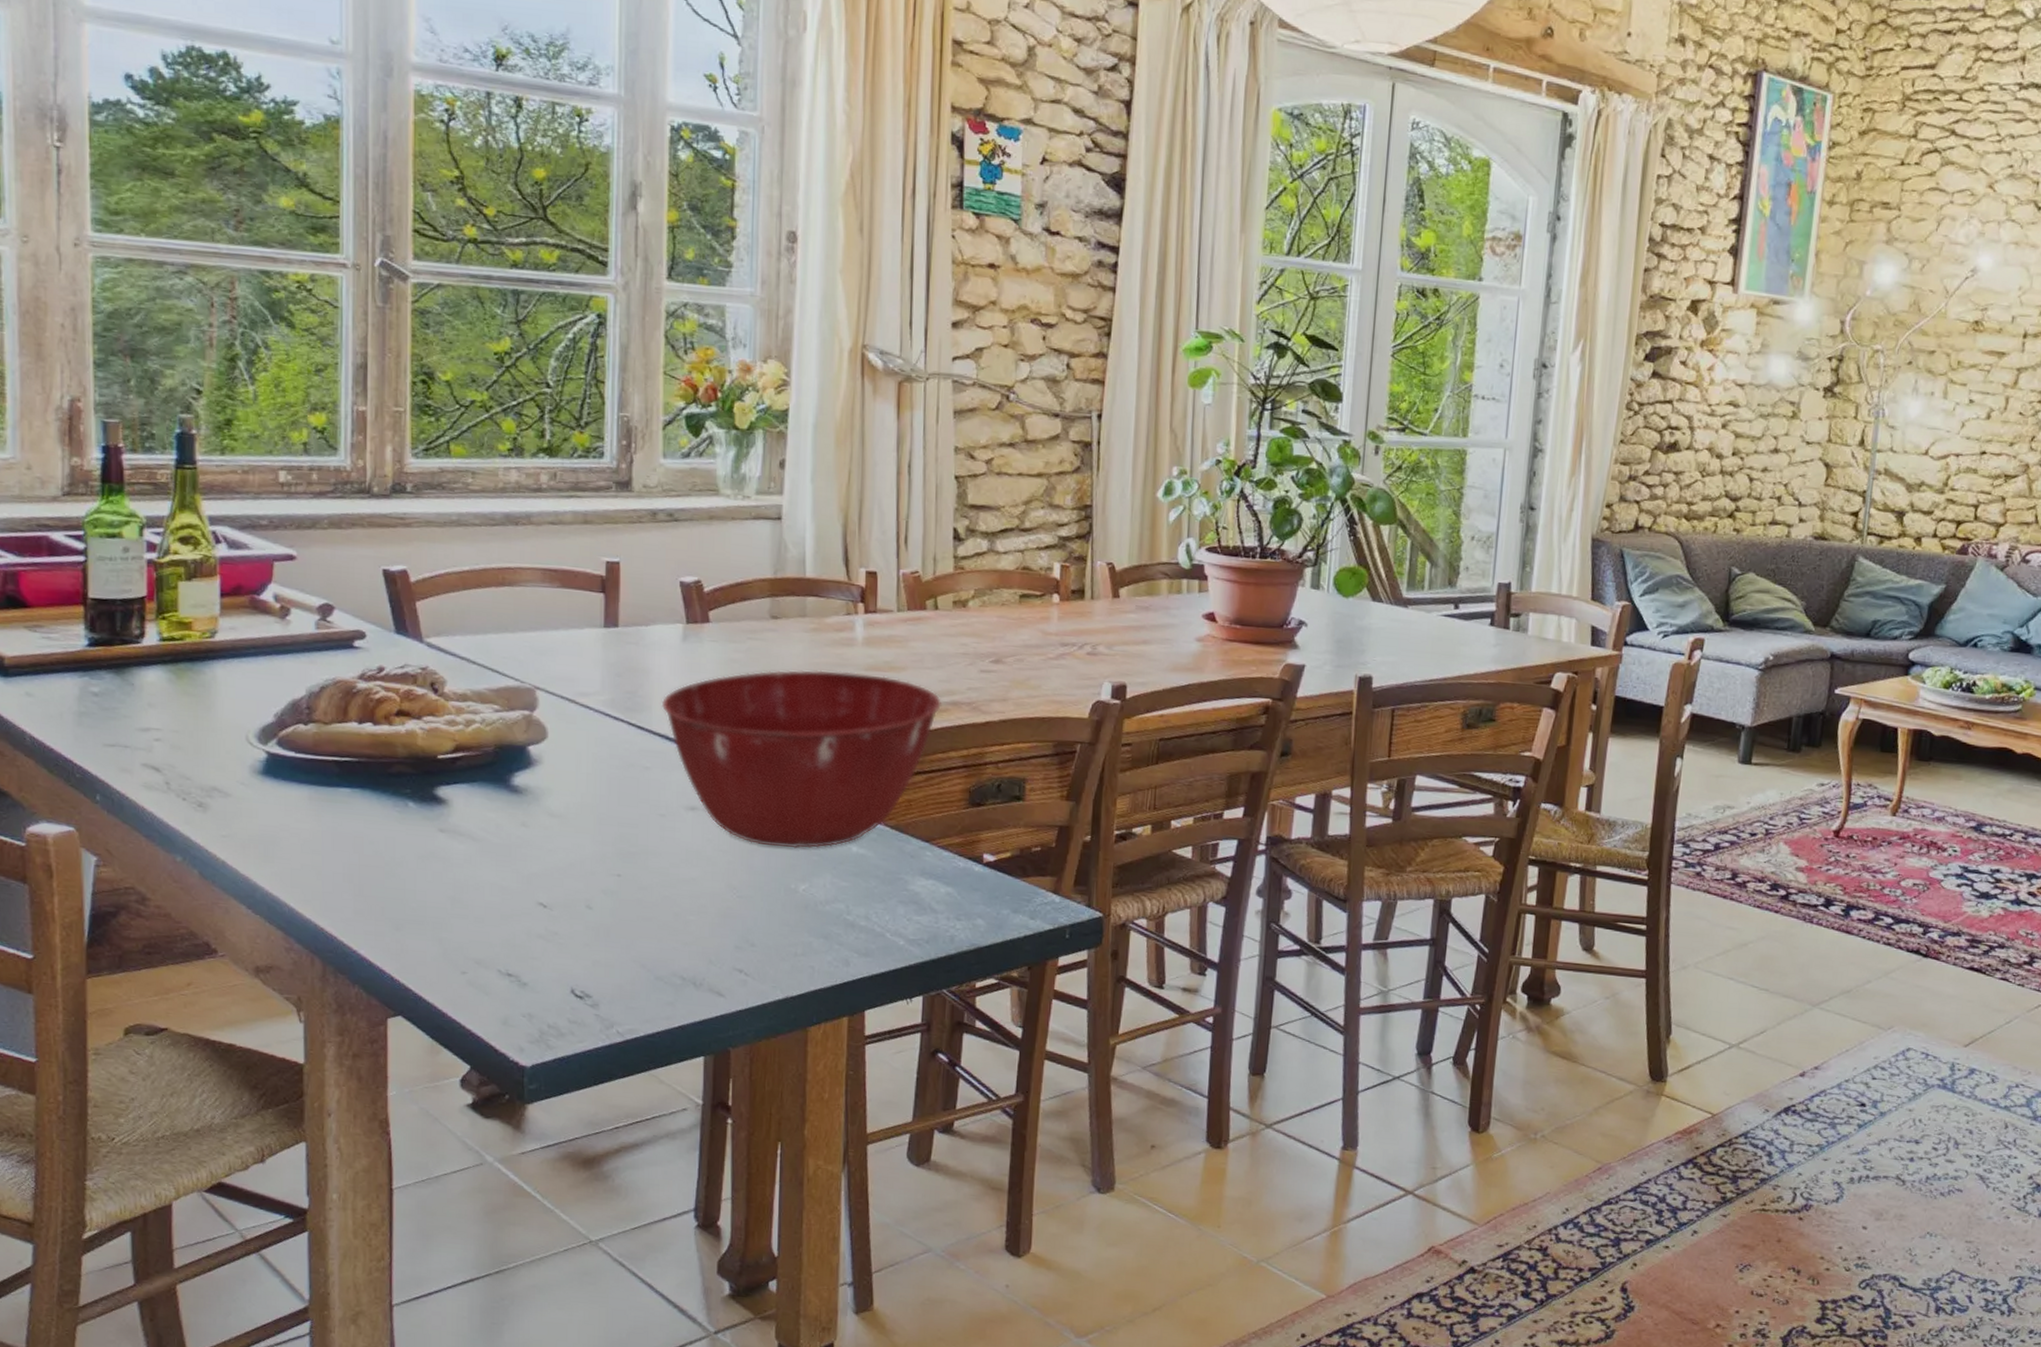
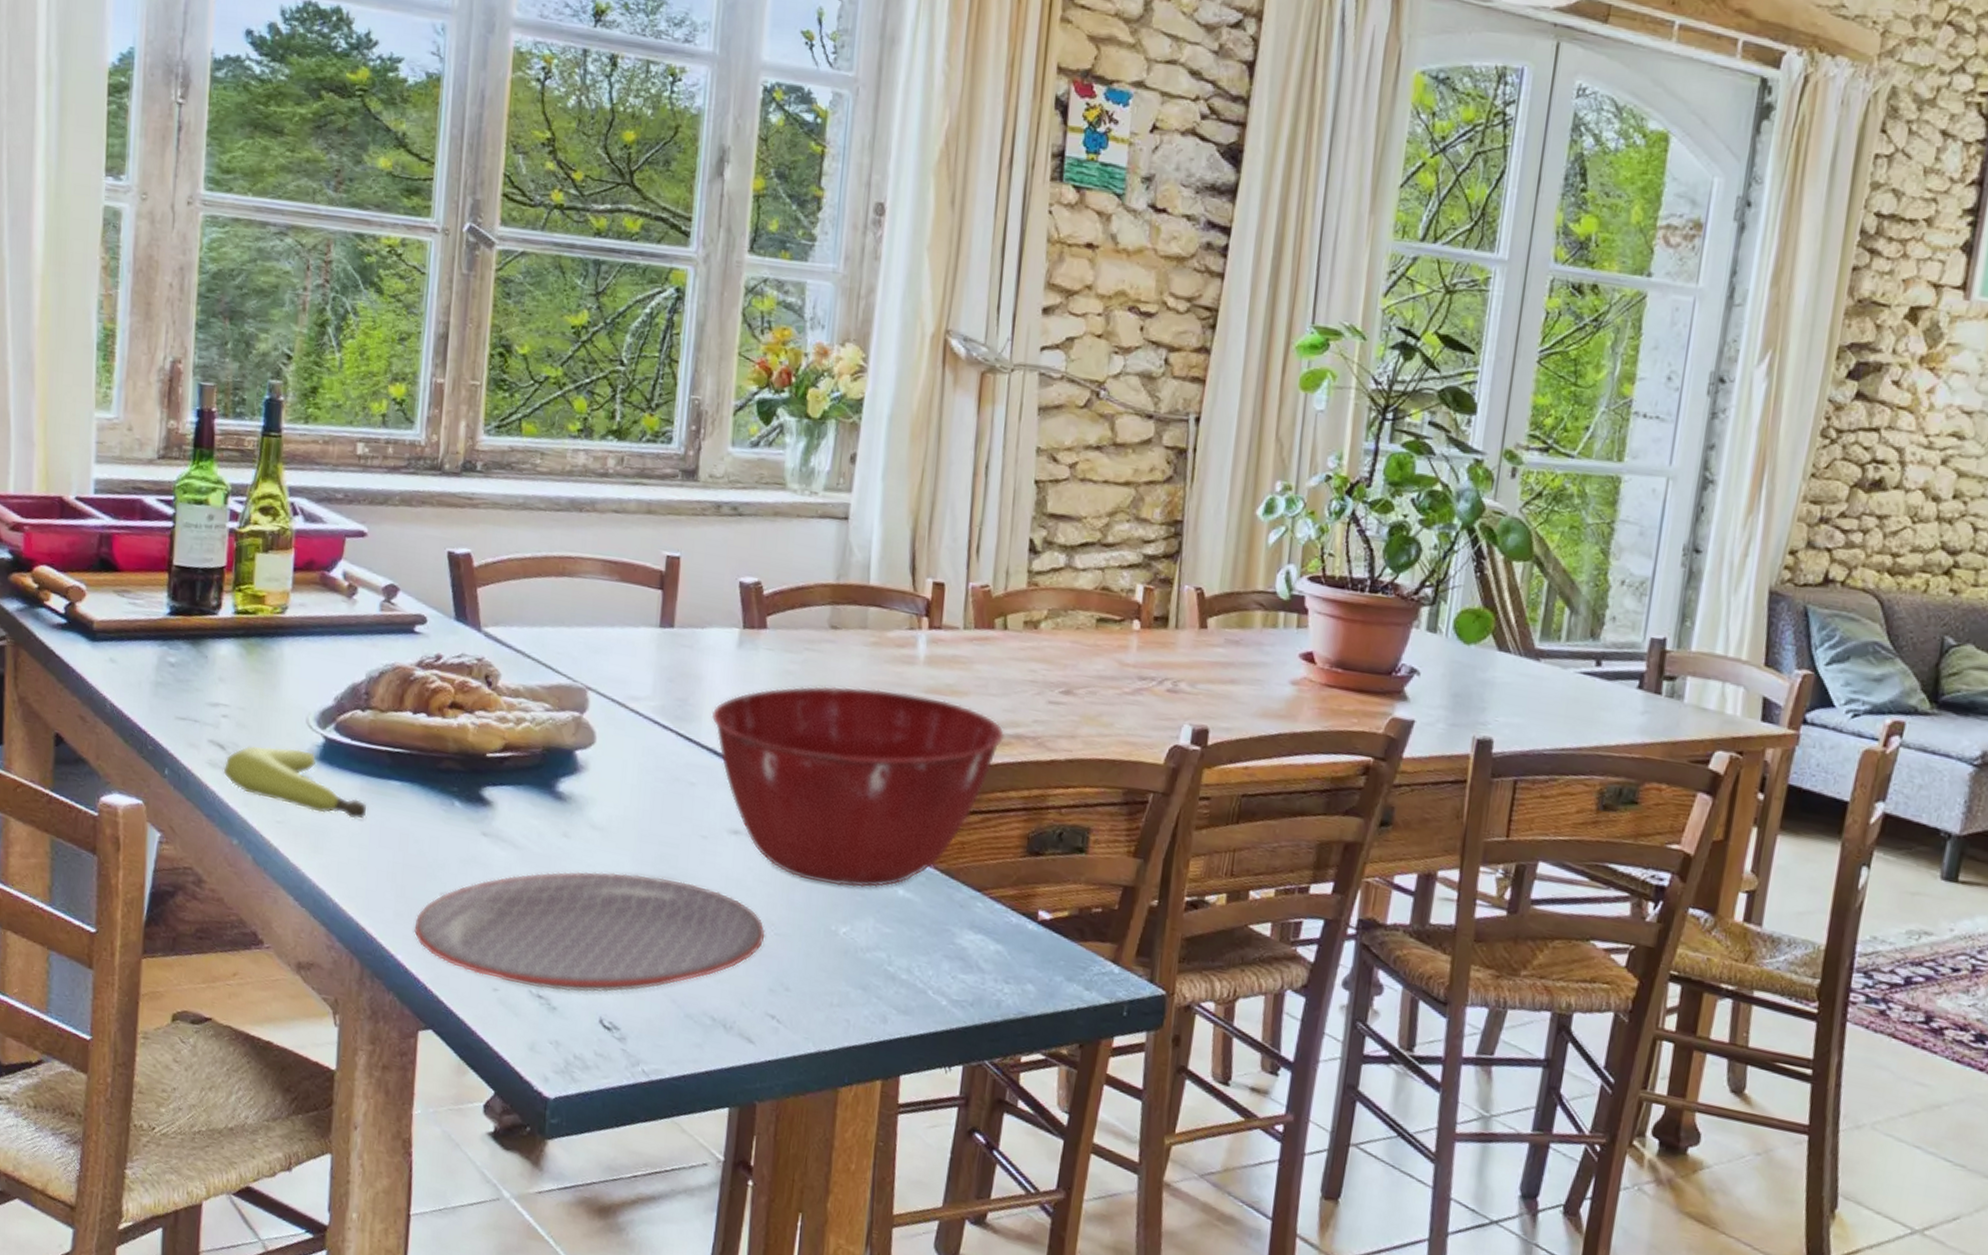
banana: none [160,765,316,827] -> present [223,745,366,820]
plate: none [376,854,728,968] -> present [414,871,766,993]

